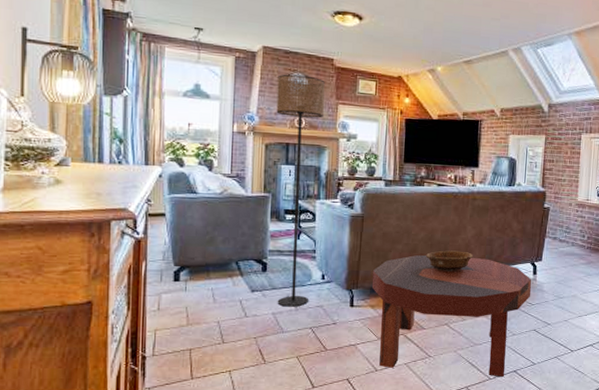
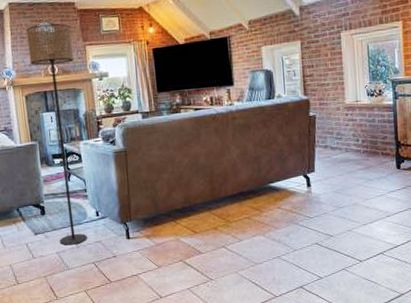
coffee table: present [371,255,532,377] -> none [143,176,308,294]
decorative bowl: present [426,250,473,272] -> none [193,172,241,195]

